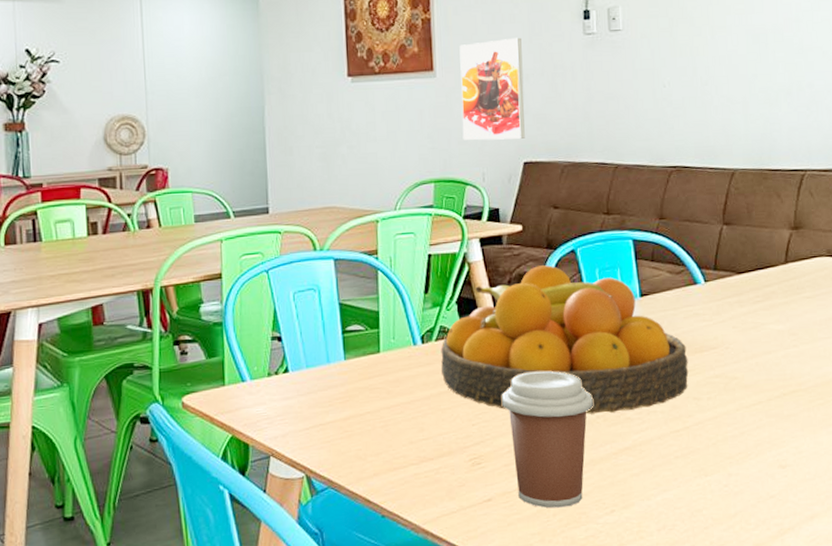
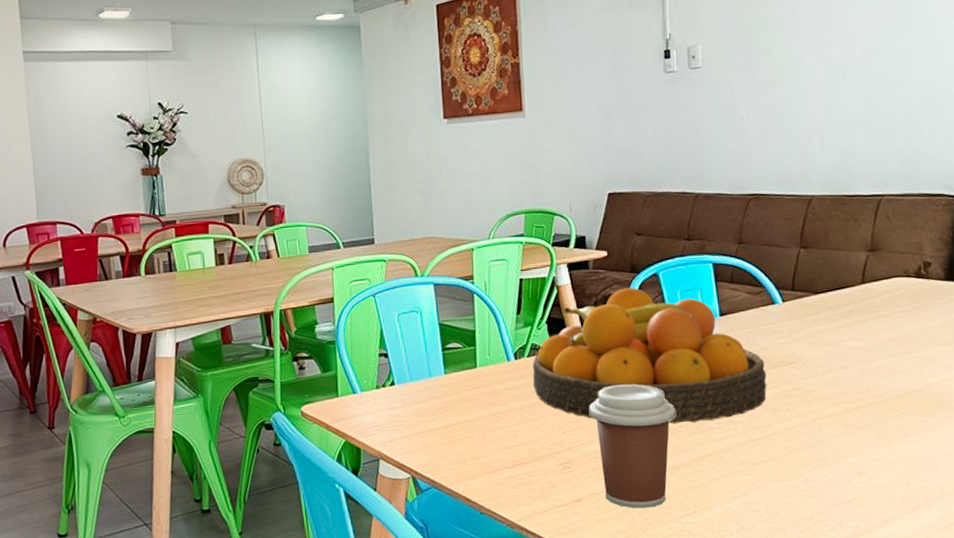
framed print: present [459,37,525,141] -> none [546,77,609,174]

